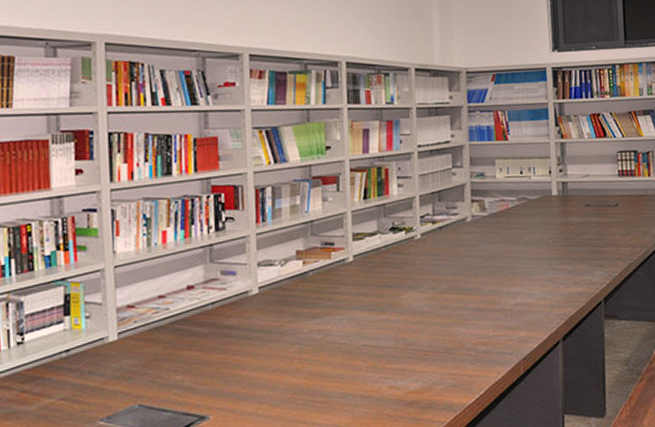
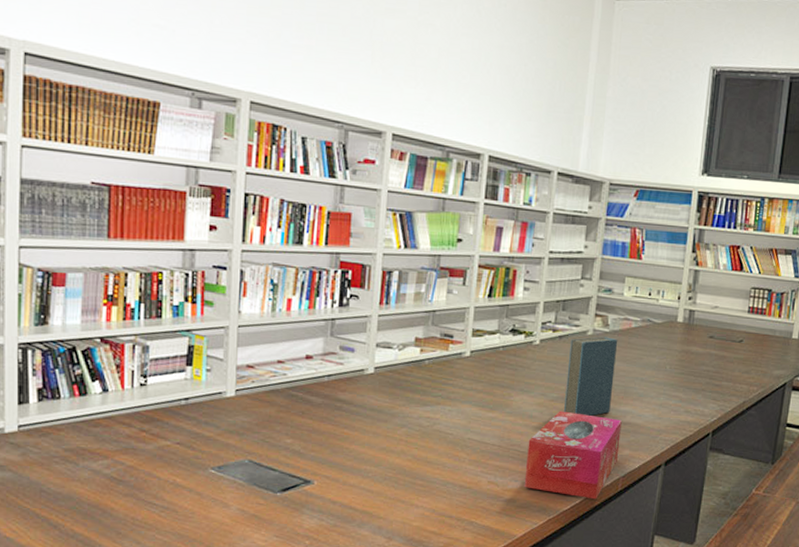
tissue box: none [423,301,516,388] -> present [524,411,622,500]
book: none [451,221,501,304] -> present [564,337,618,417]

